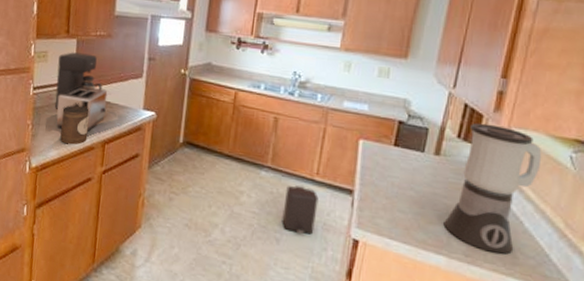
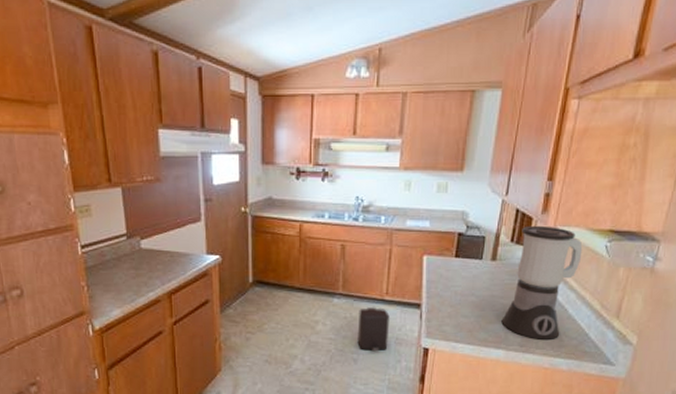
coffee maker: present [54,52,102,109] -> none [104,202,159,266]
toaster: present [56,86,108,132] -> none [111,238,168,285]
canister: present [60,102,90,145] -> none [118,256,151,301]

